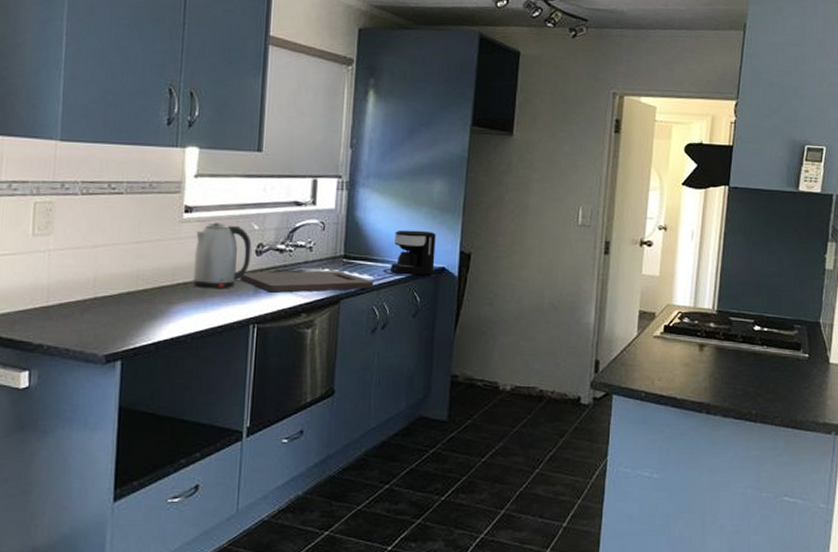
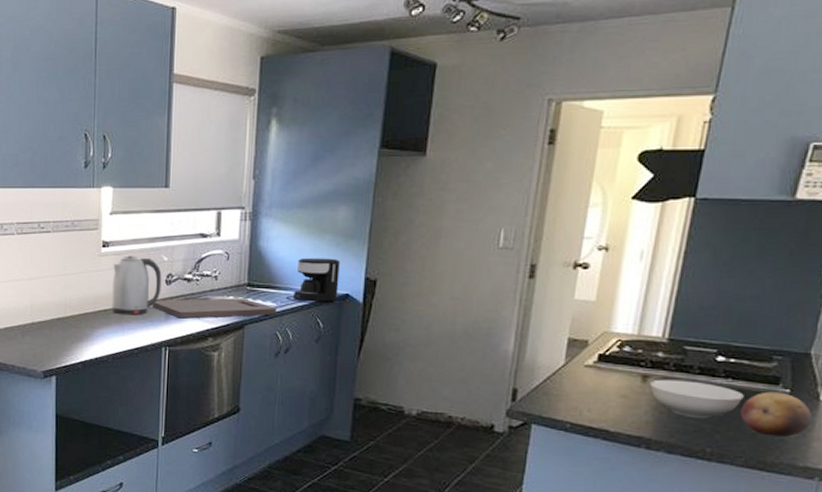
bowl: none [706,348,776,382] -> present [650,379,744,418]
fruit: none [775,357,825,397] -> present [740,391,812,437]

